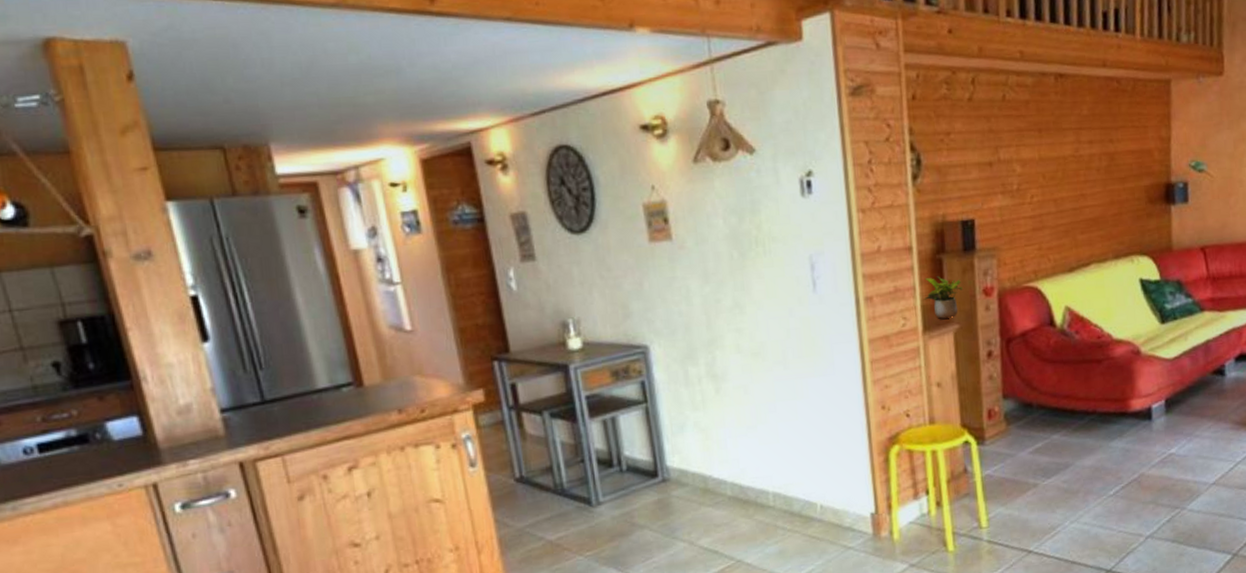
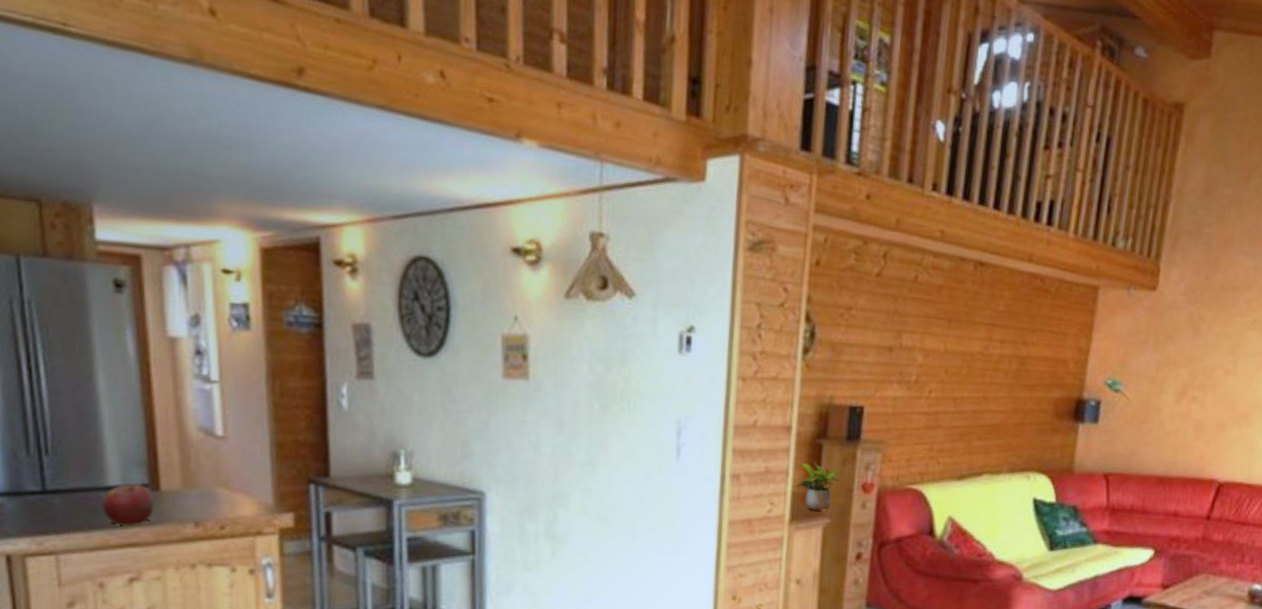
fruit: none [315,383,361,422] -> present [101,483,155,525]

